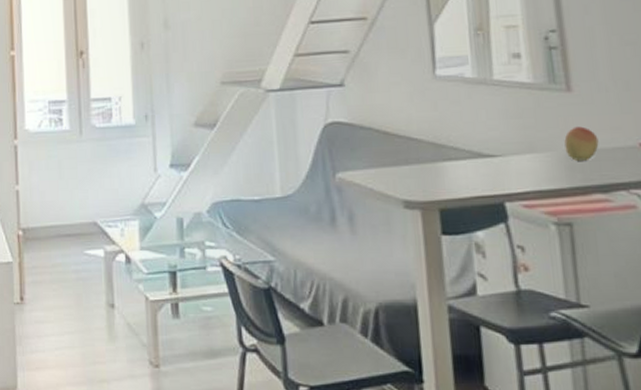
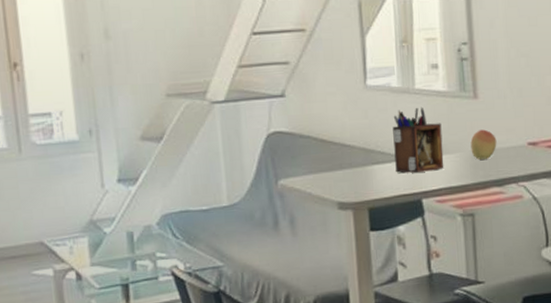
desk organizer: none [467,99,532,172] -> present [393,106,444,174]

